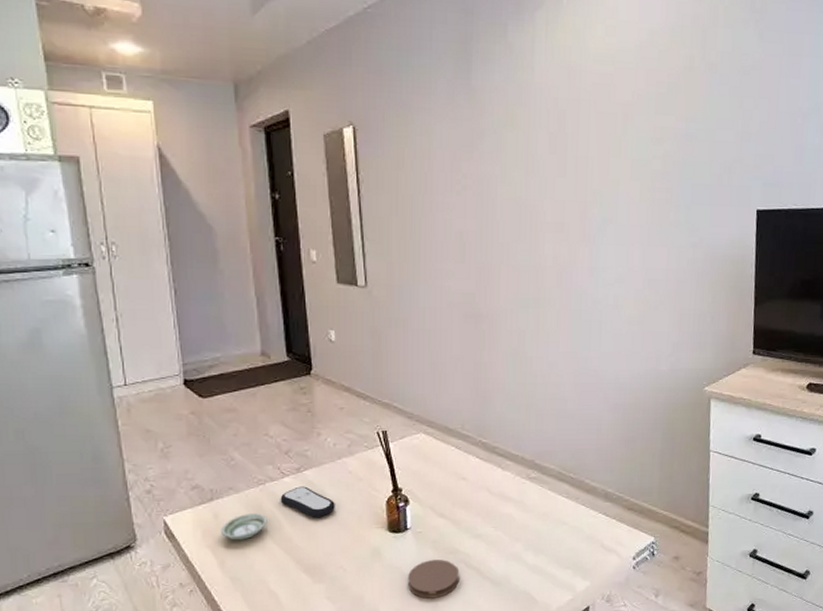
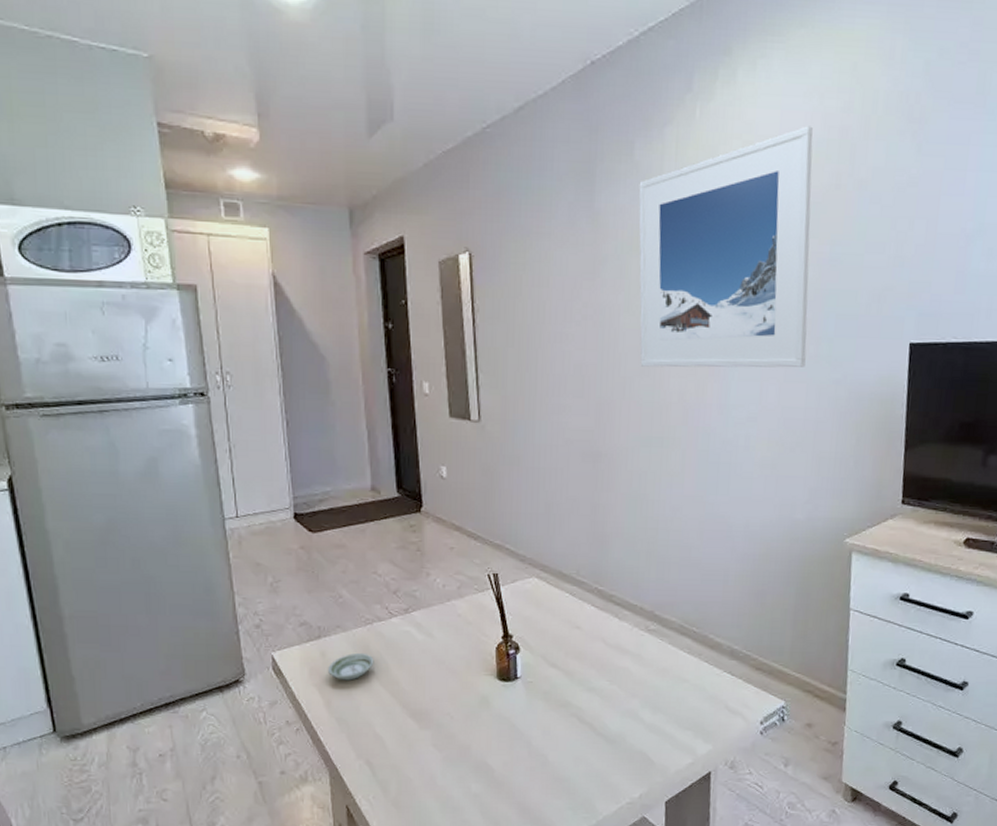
remote control: present [280,486,335,518] -> none [387,628,443,662]
coaster: present [408,560,459,599] -> none [517,712,571,753]
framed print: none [512,13,669,234] -> present [638,126,813,368]

